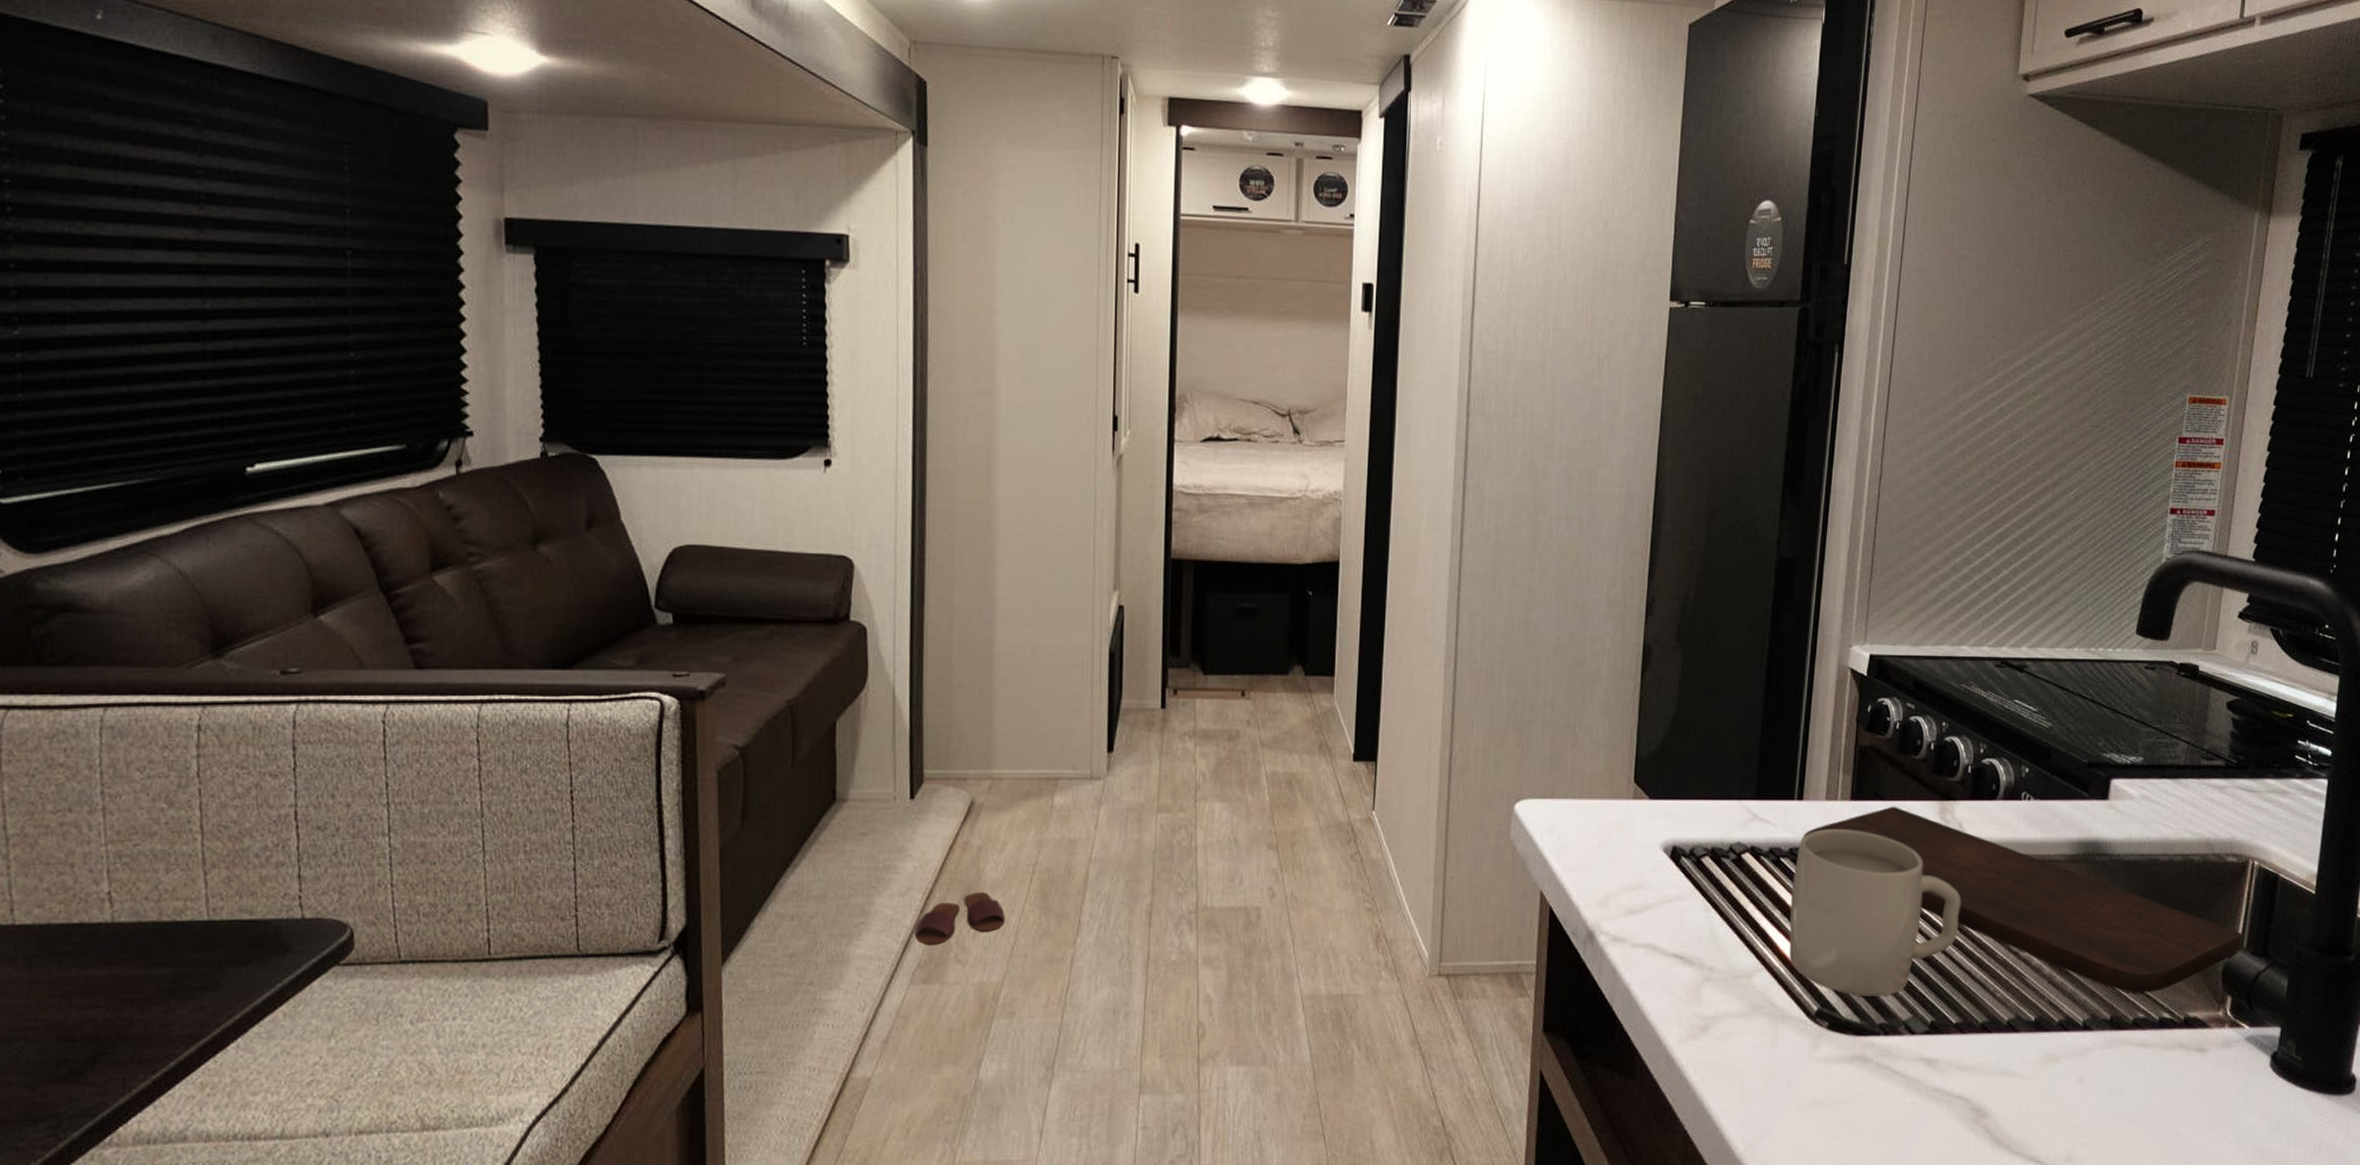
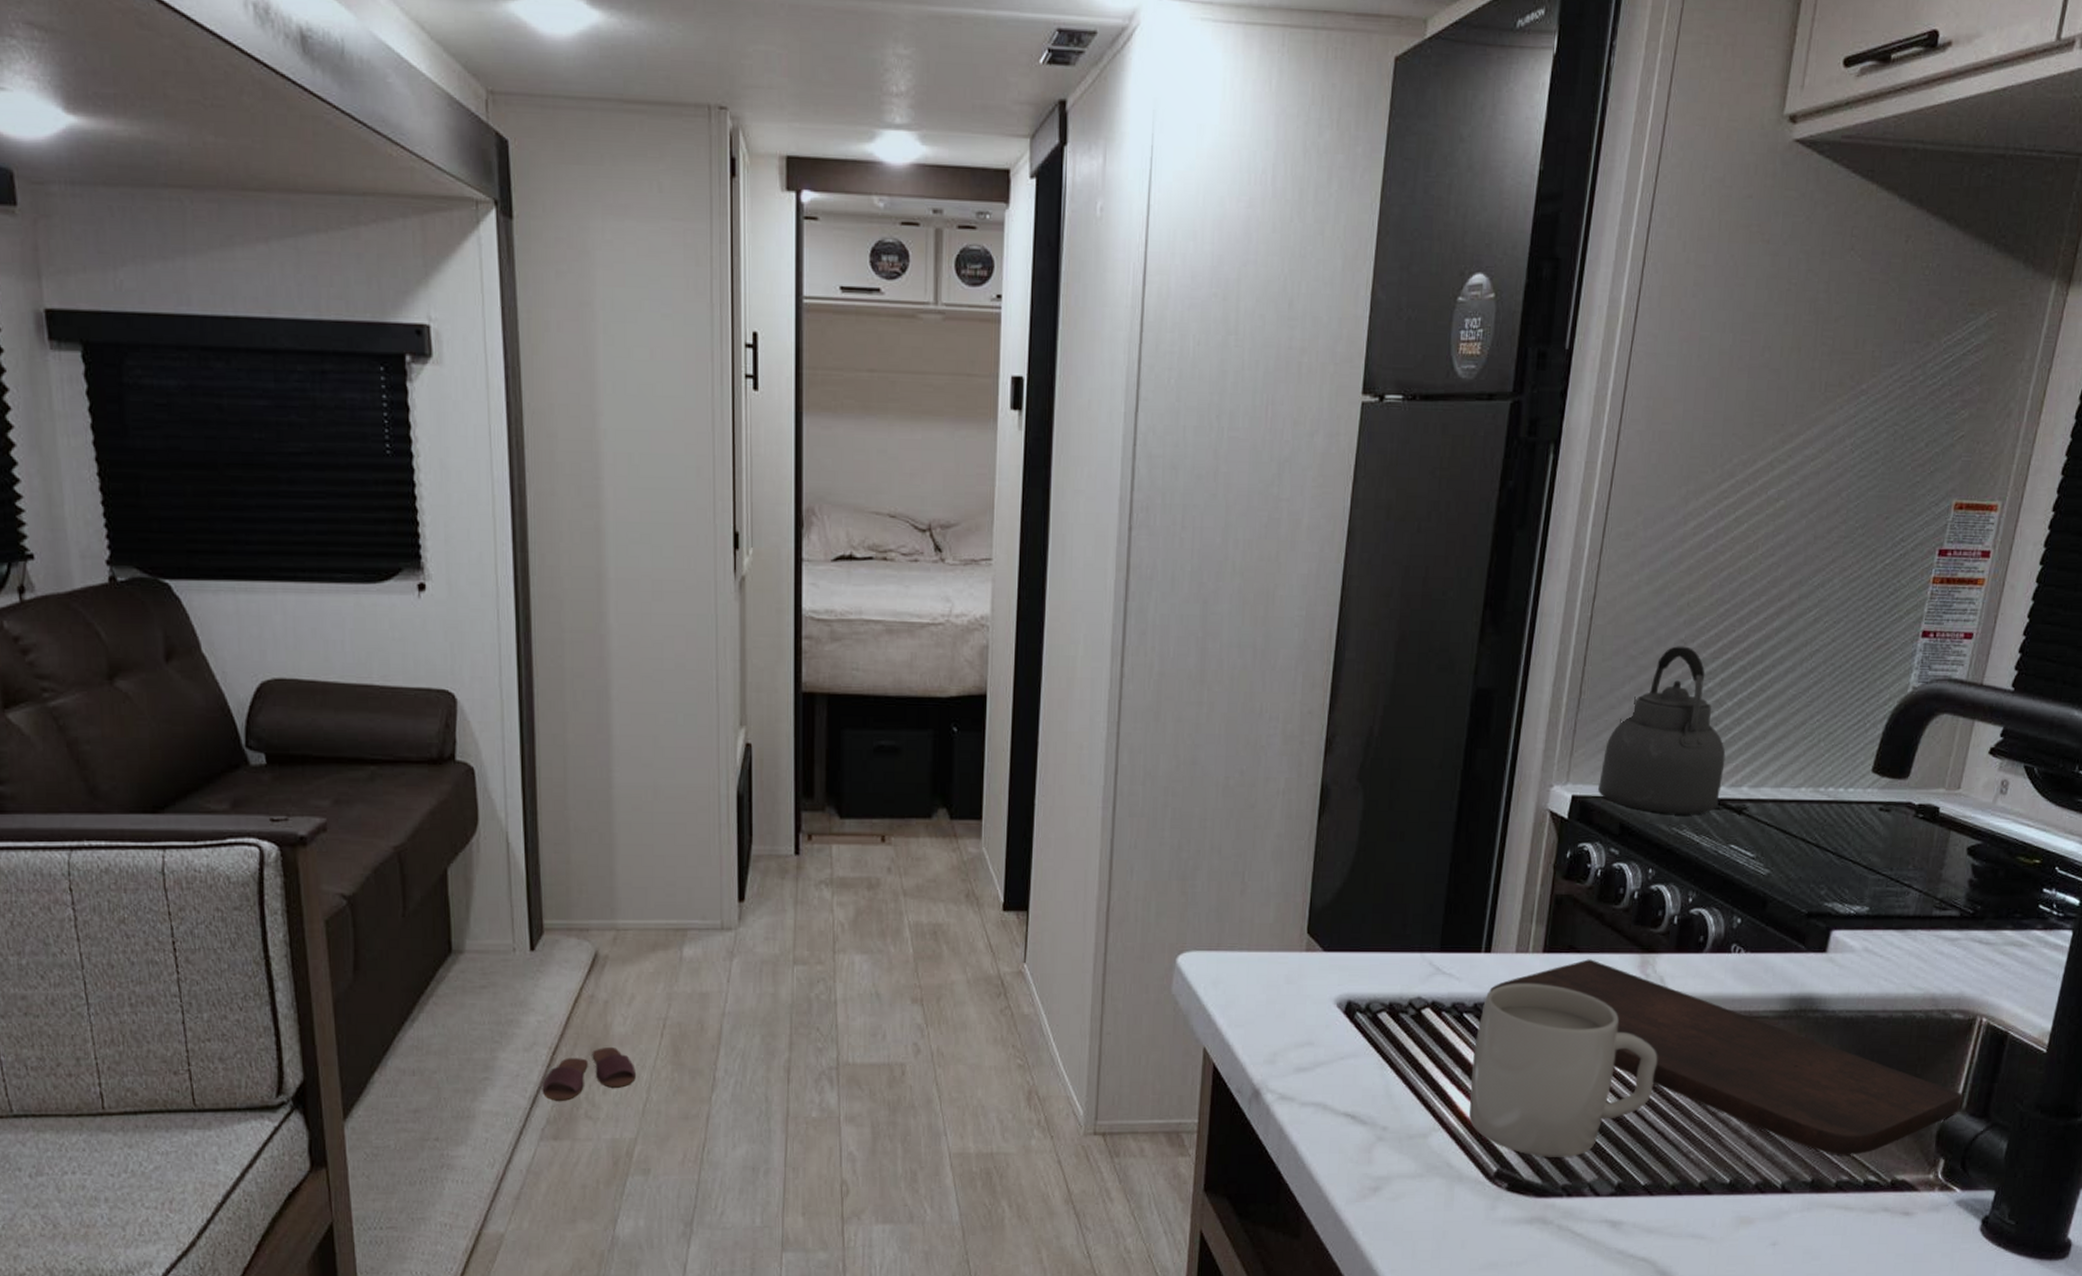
kettle: none [1893,521,2005,672] -> present [1598,646,1726,814]

